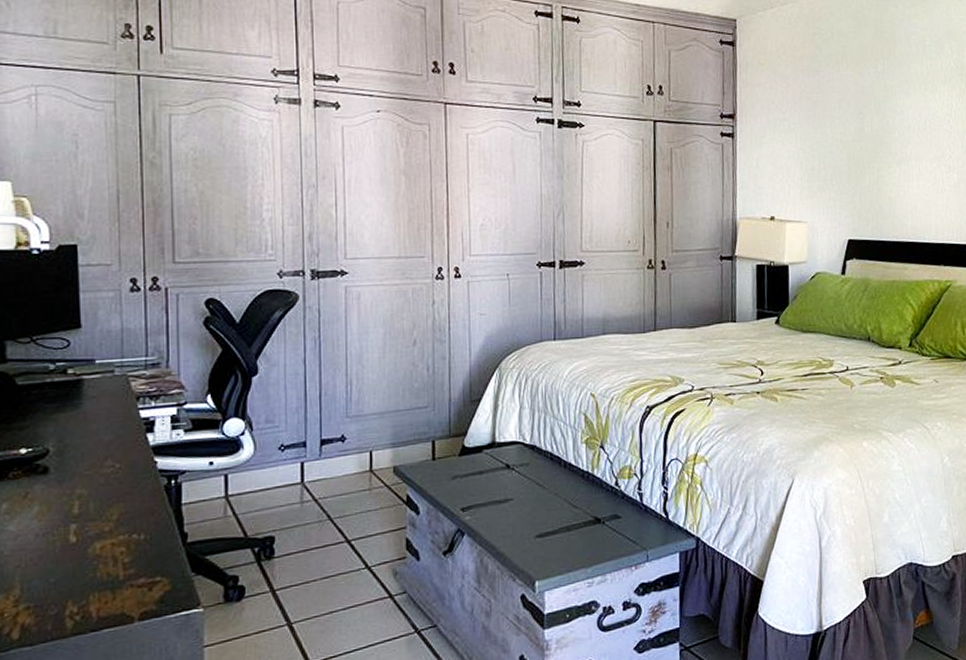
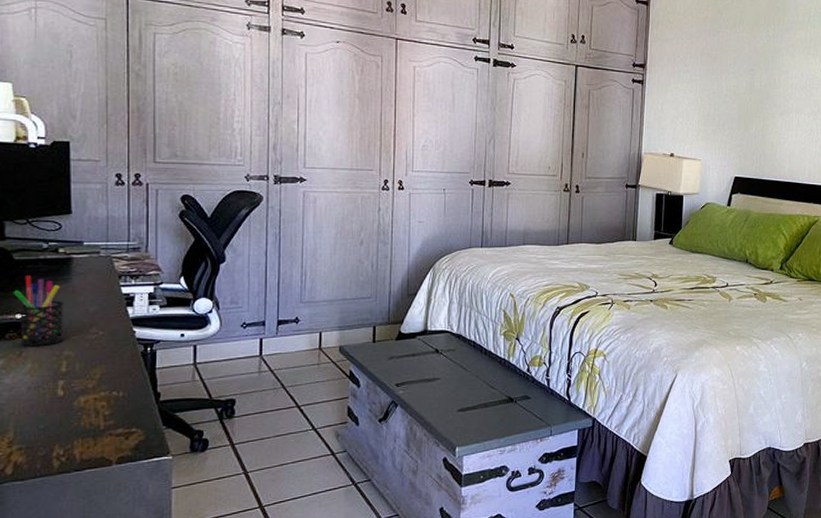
pen holder: none [16,402,76,486] -> present [13,275,65,346]

